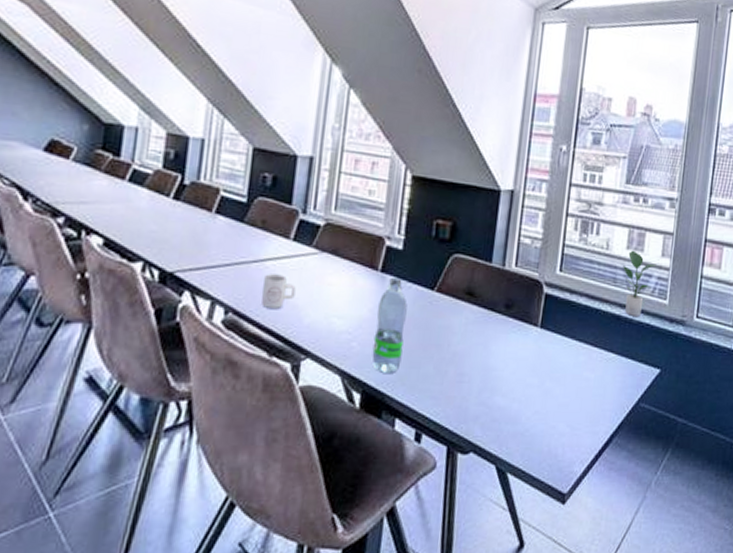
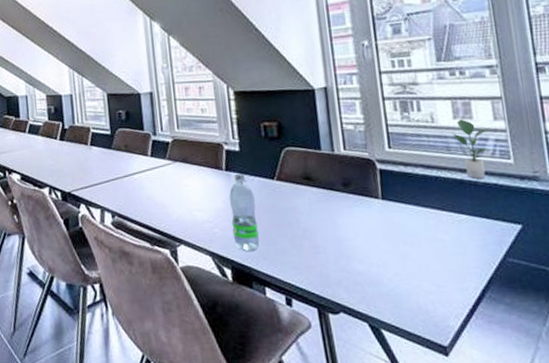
mug: present [261,274,296,310] -> none [135,183,161,211]

